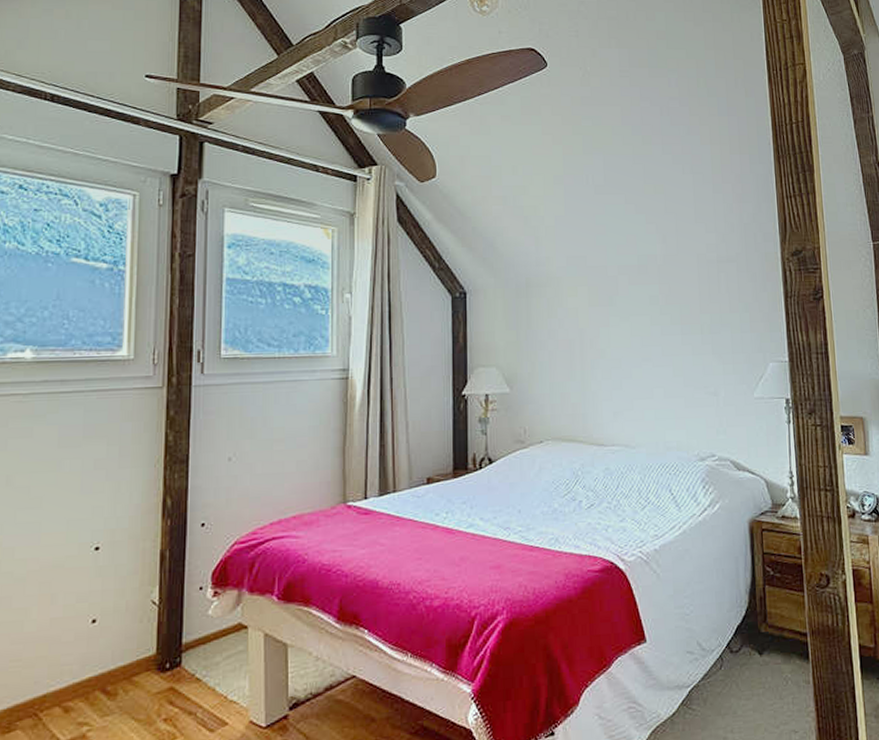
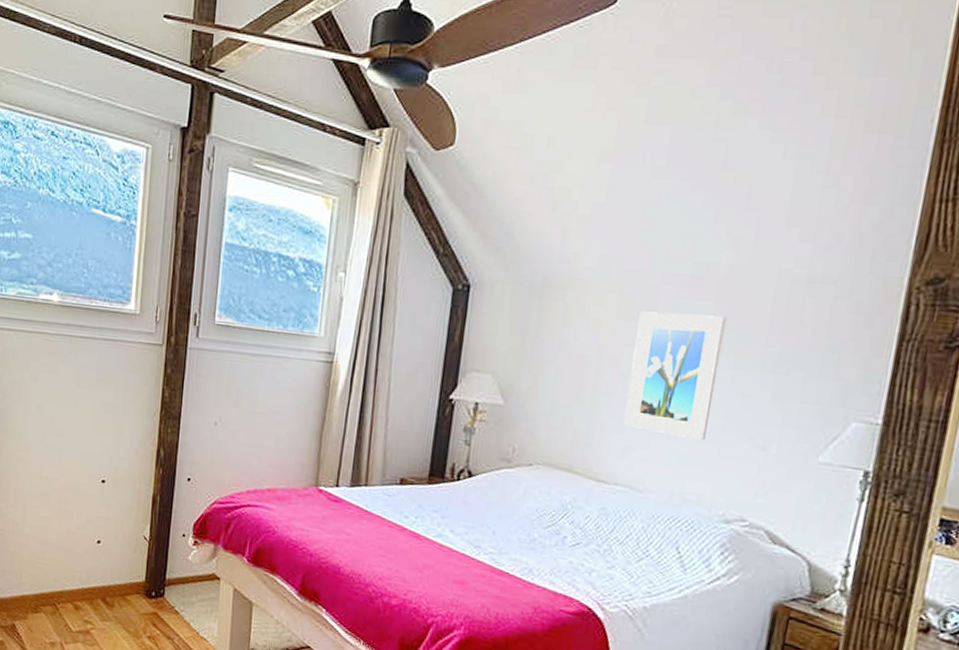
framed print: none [606,295,673,396] -> present [623,311,727,441]

